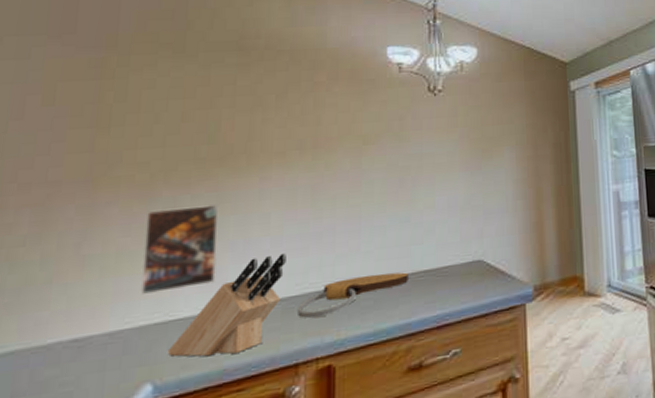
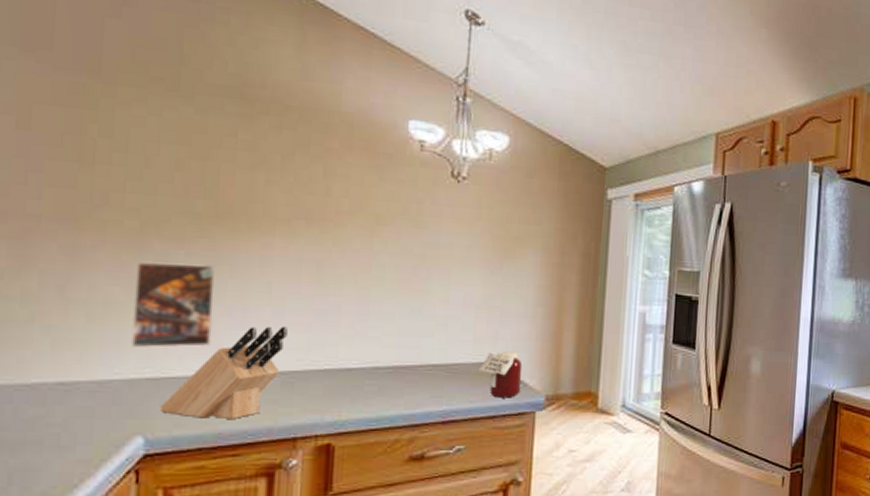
cutting board: present [296,272,408,318] -> none [296,360,416,396]
jar: none [466,246,510,295] -> present [477,351,523,398]

